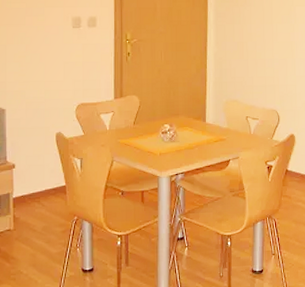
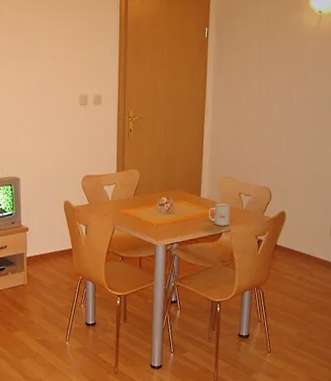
mug: none [214,128,238,153] -> present [208,203,231,226]

